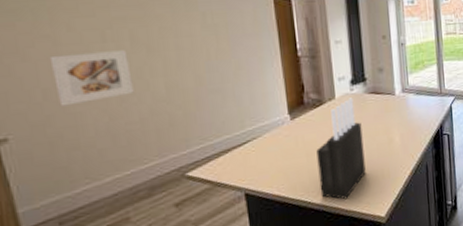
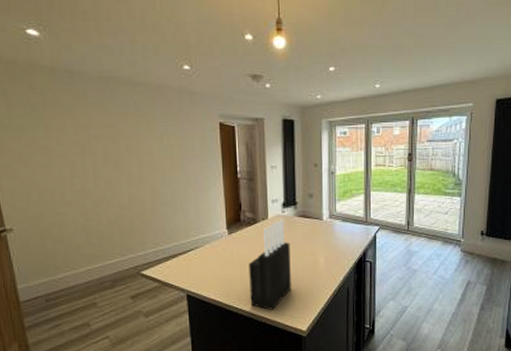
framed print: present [49,50,134,107] -> none [44,163,104,207]

